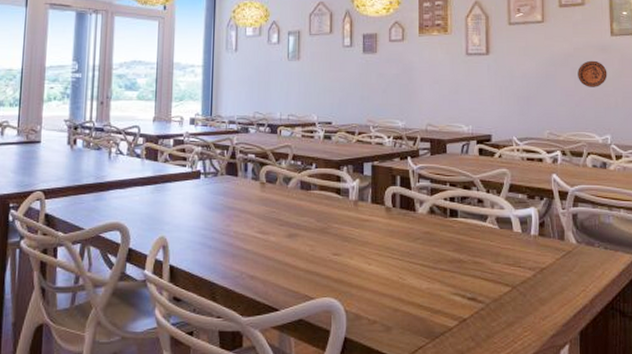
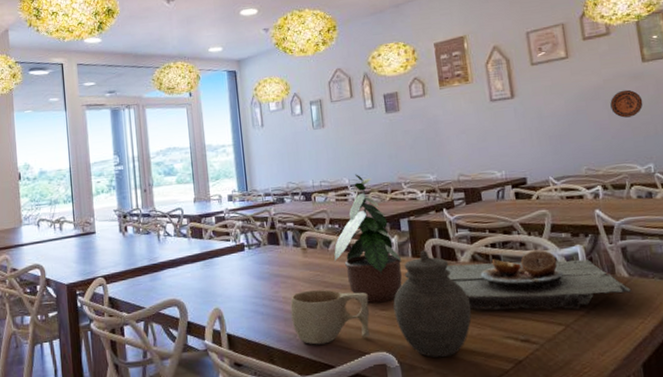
cup: none [240,227,322,285] -> present [290,289,370,345]
potted plant: none [291,111,361,246] -> present [334,174,402,303]
jar: none [346,197,424,310] -> present [393,250,472,358]
plate: none [403,208,578,272] -> present [446,250,632,310]

